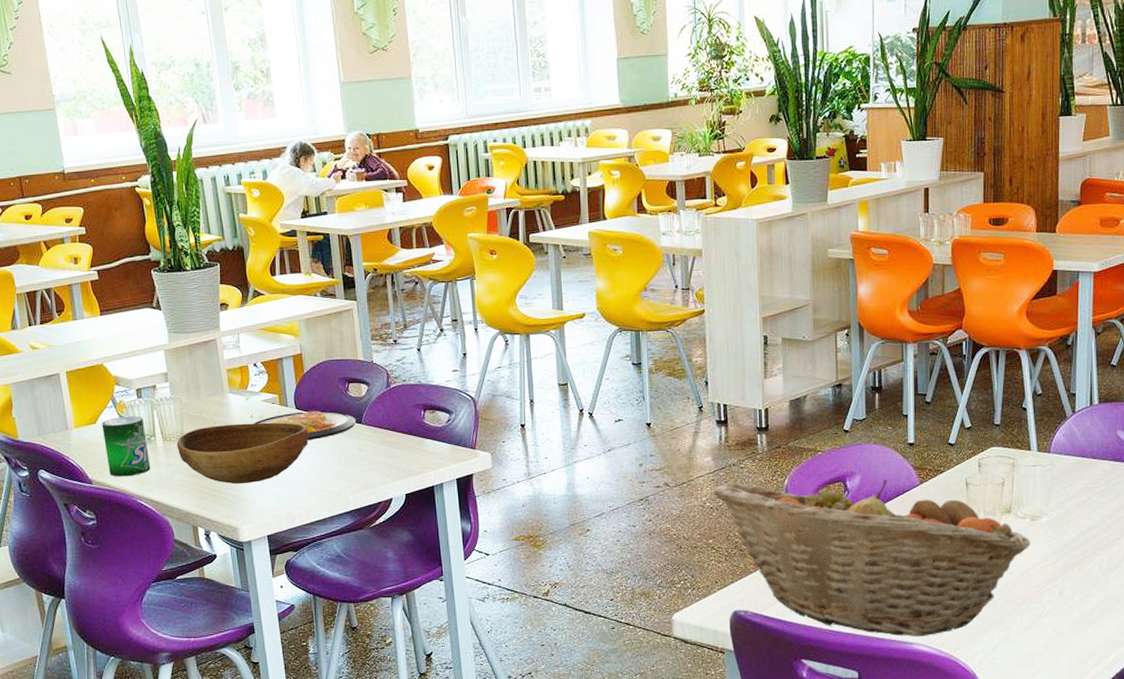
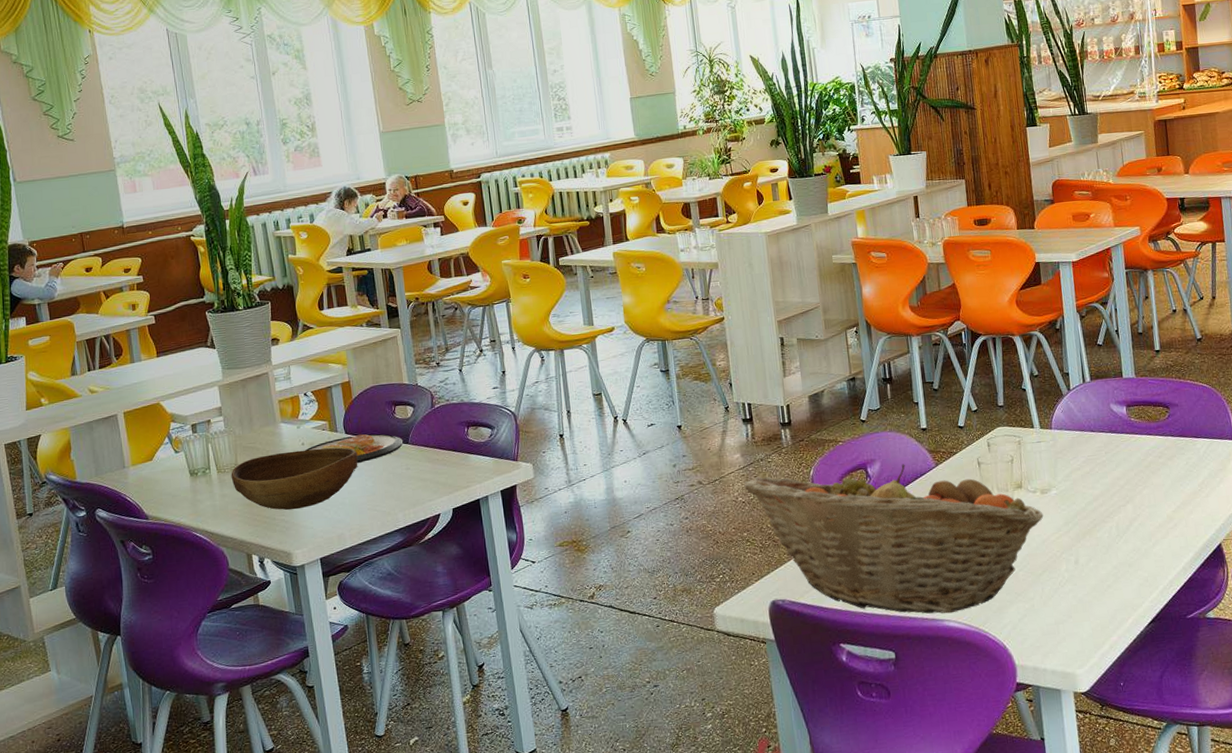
beverage can: present [101,415,151,477] -> none [158,450,206,511]

